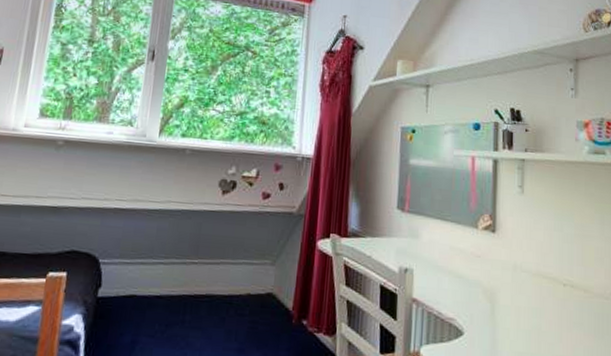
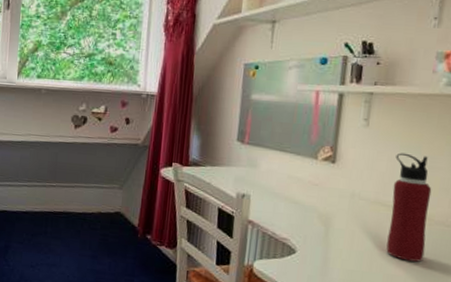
water bottle: none [551,221,589,340] -> present [386,152,432,262]

